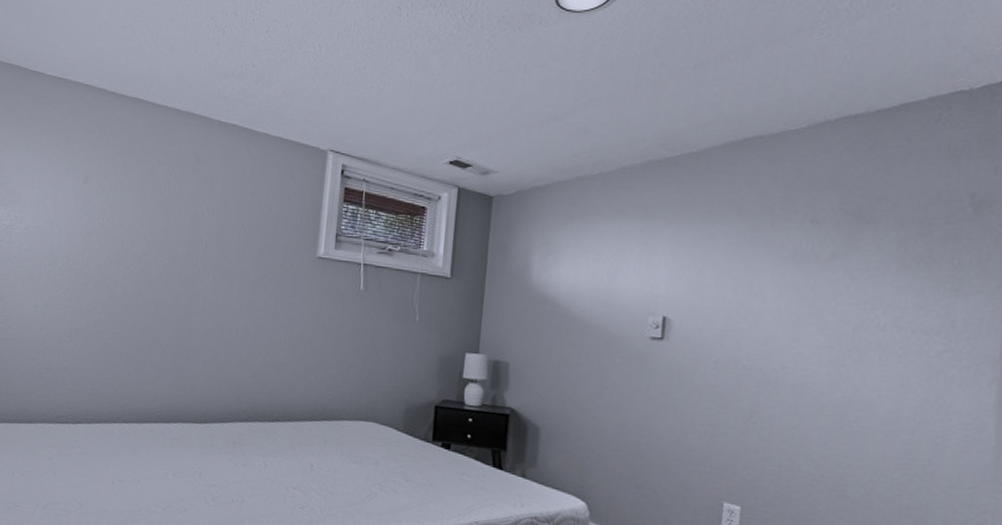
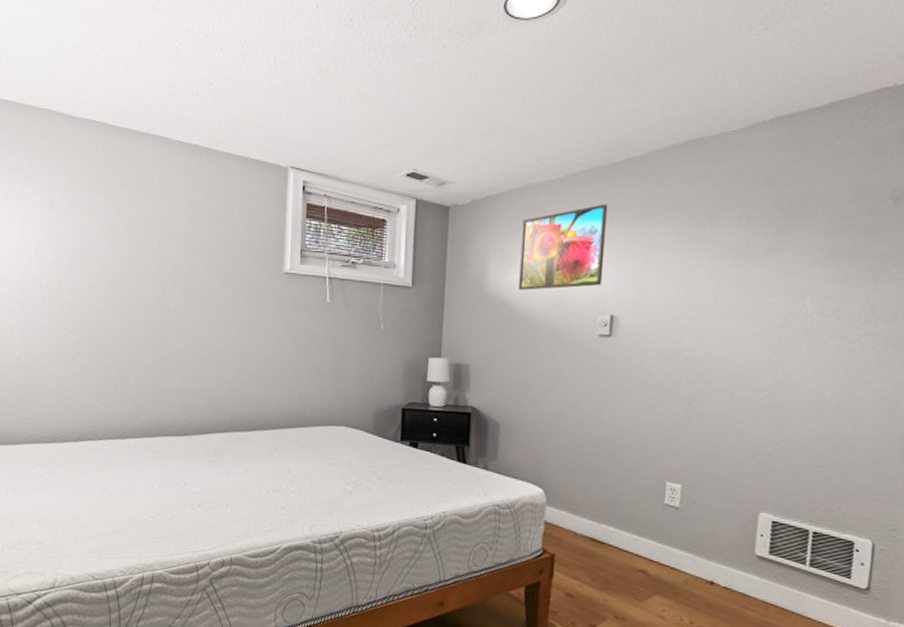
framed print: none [564,200,661,287] -> present [519,204,608,290]

